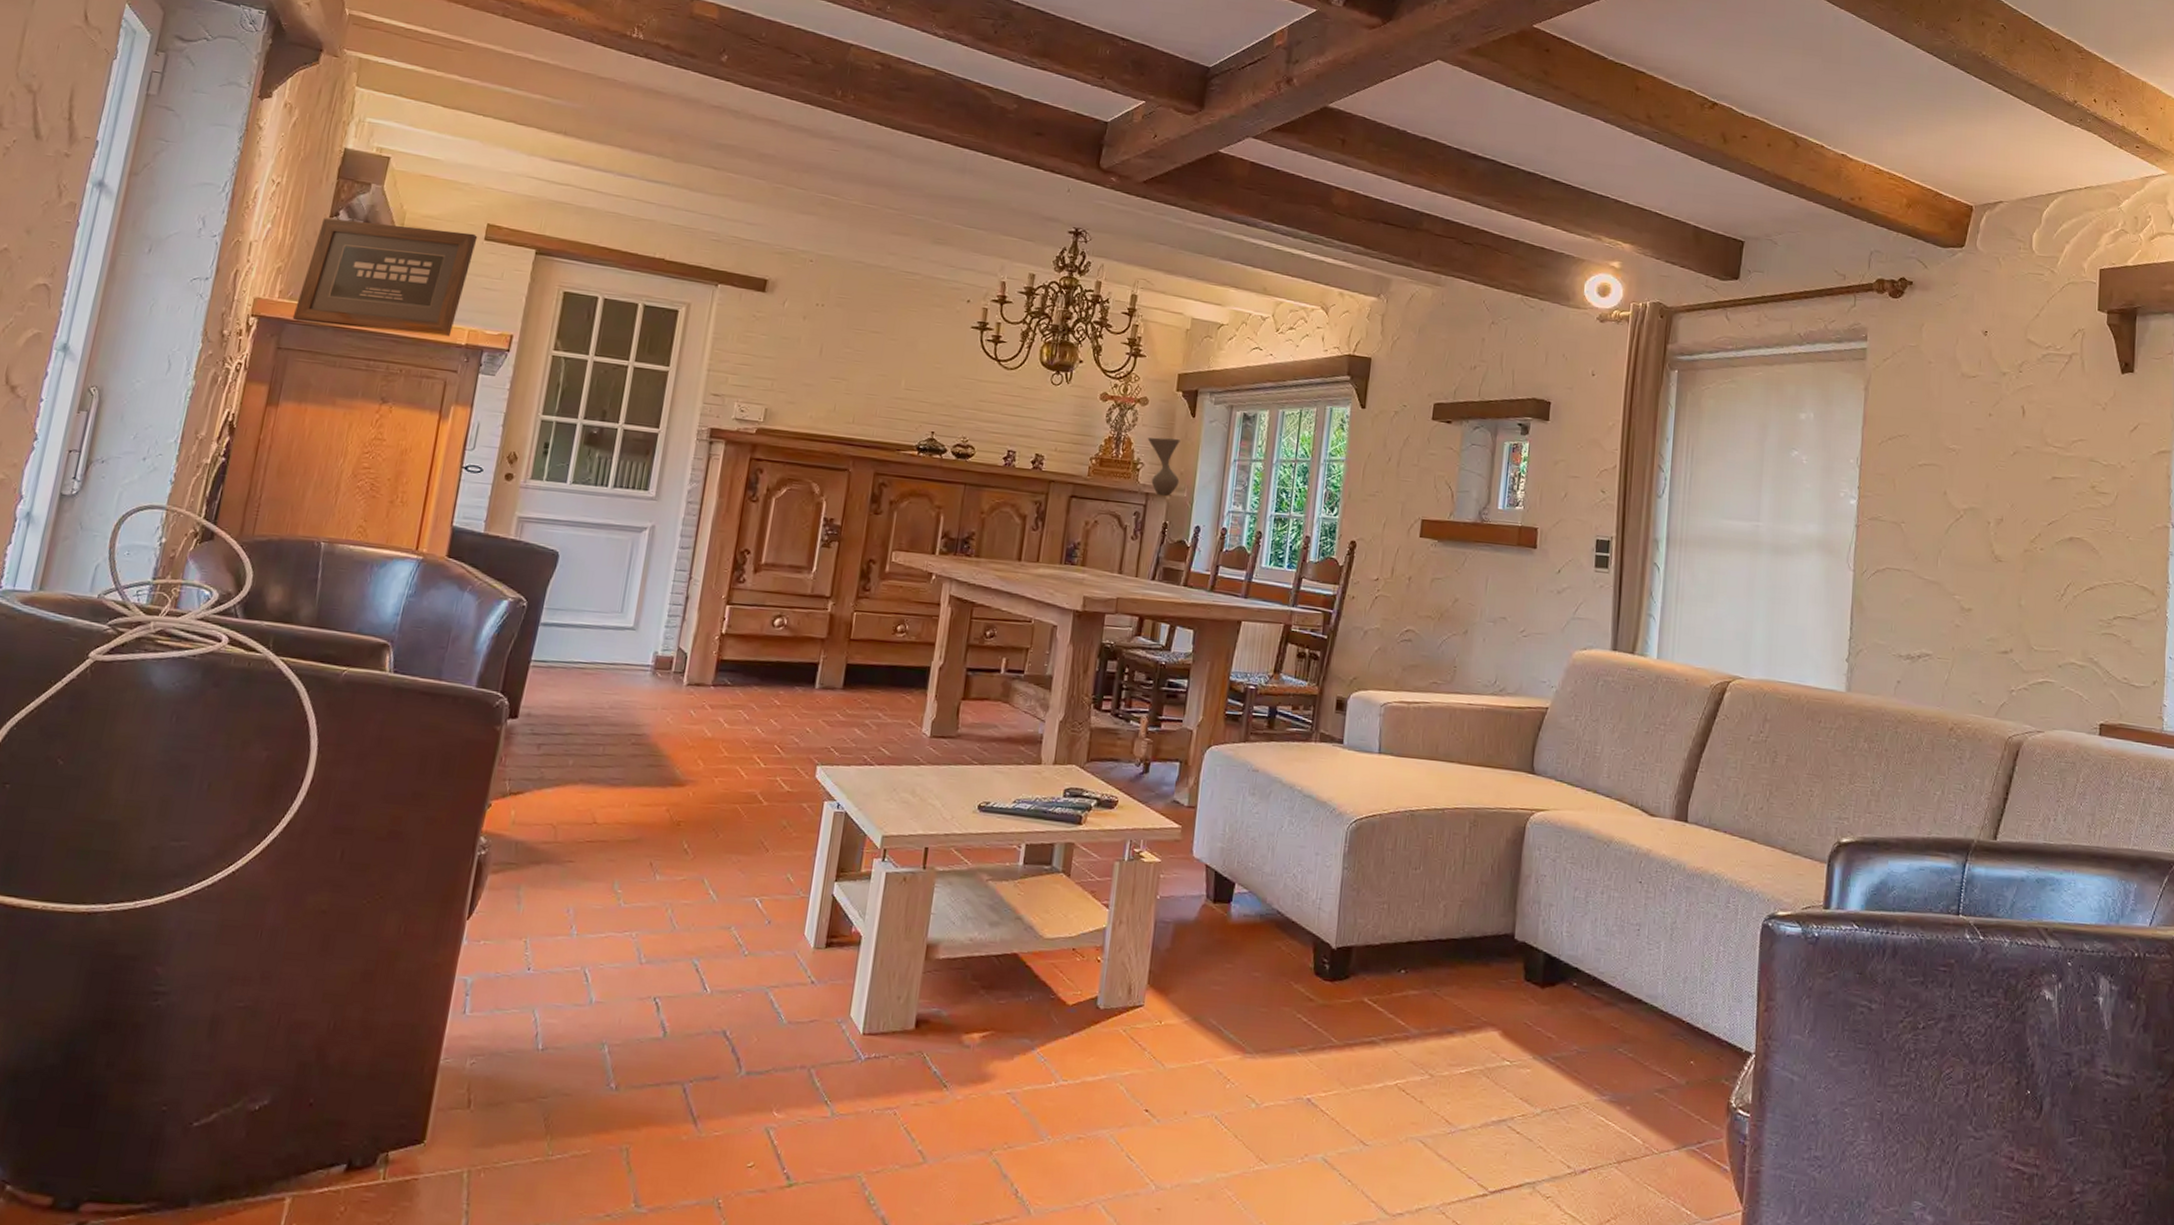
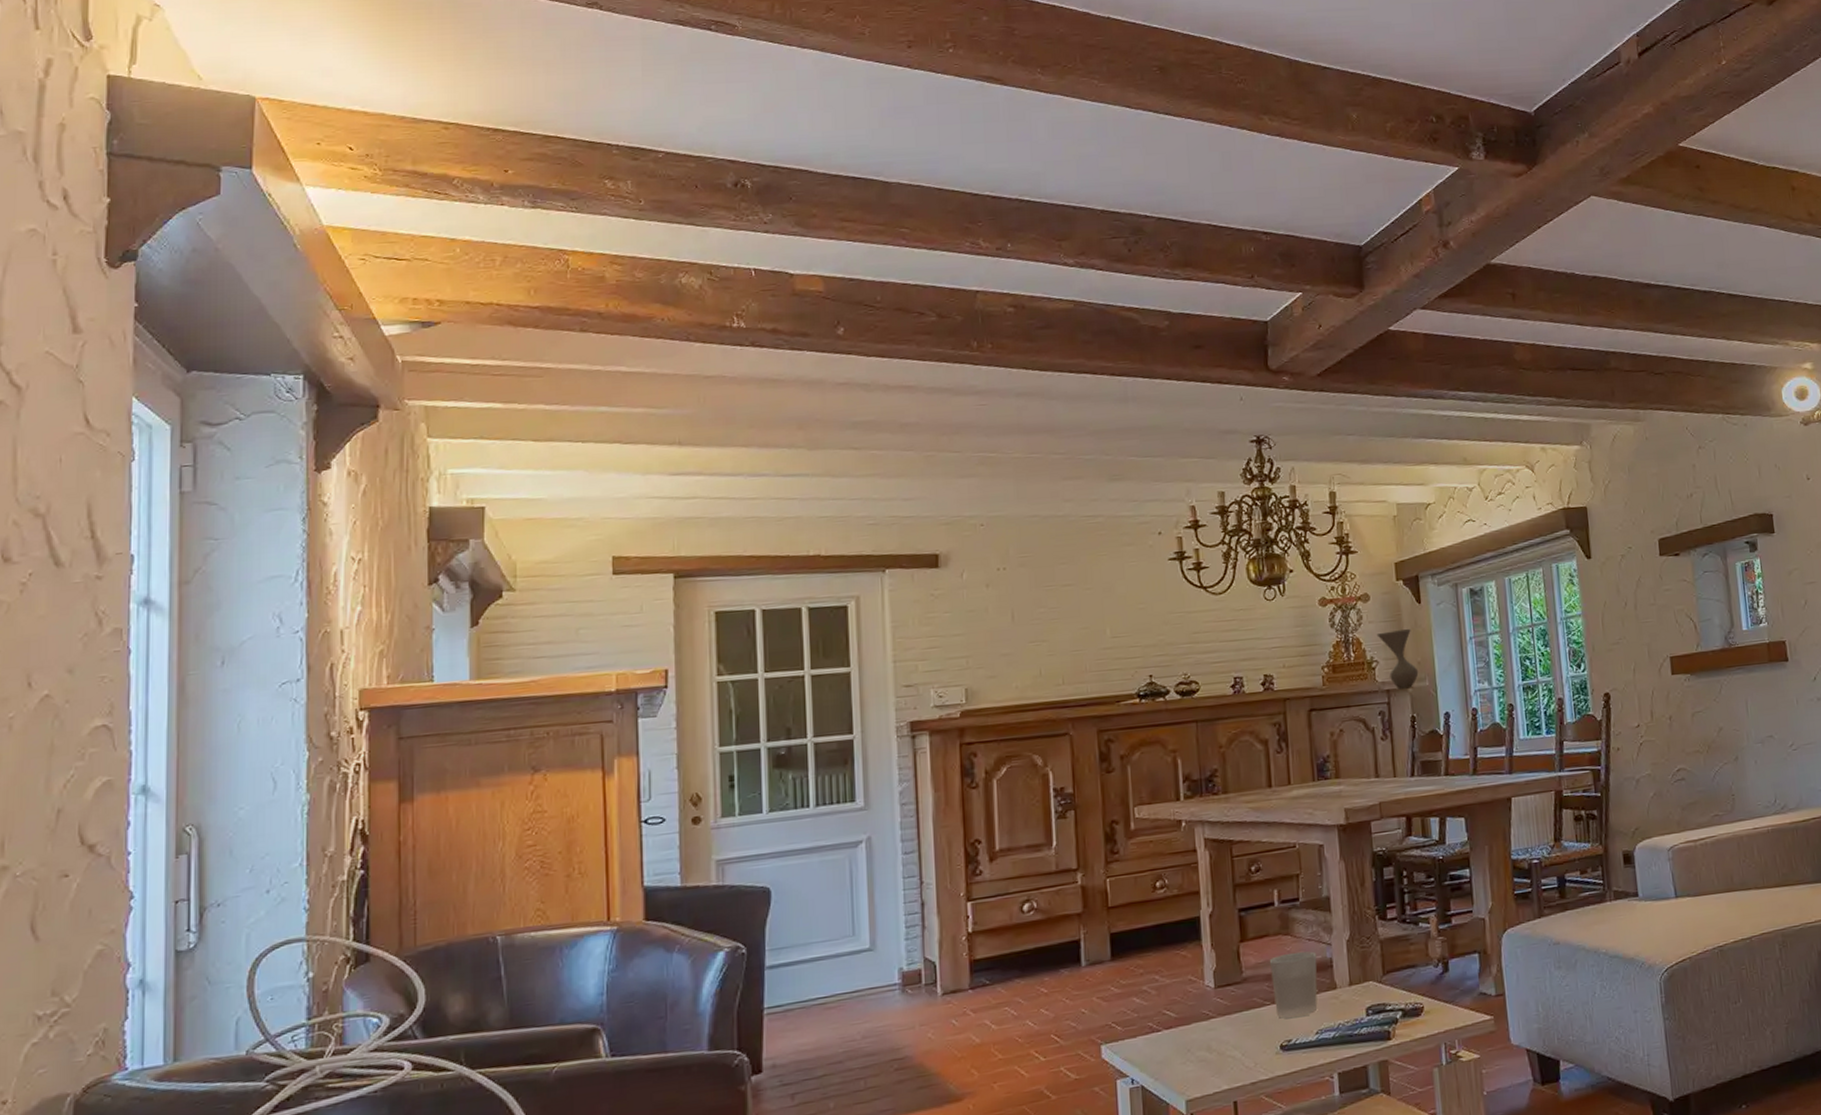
picture frame: present [292,218,478,337] -> none [409,570,605,705]
candle holder: none [980,720,1030,784] -> present [1269,951,1318,1019]

